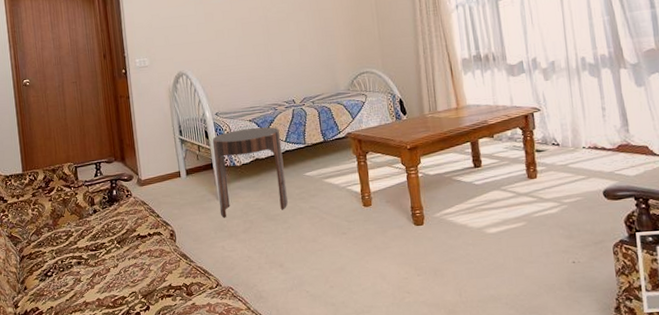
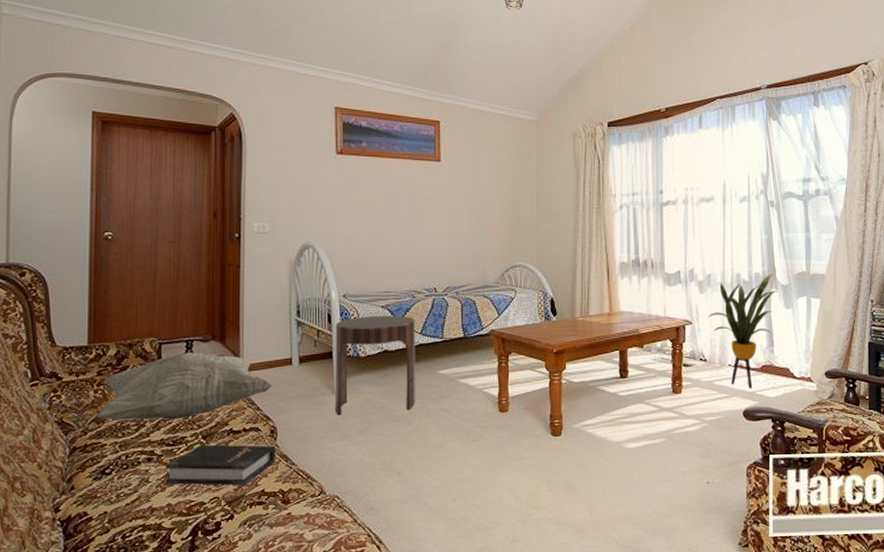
decorative pillow: none [35,172,167,232] -> present [96,353,273,420]
hardback book: none [92,247,177,283] -> present [165,444,276,486]
house plant: none [555,54,628,168] -> present [707,274,778,388]

